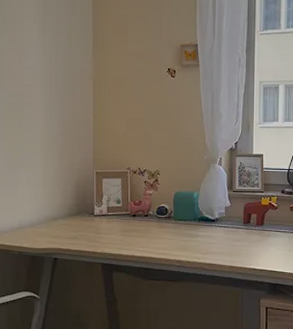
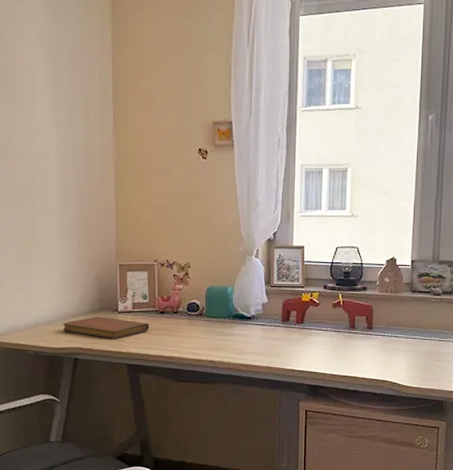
notebook: none [44,219,123,240] -> present [62,316,150,339]

